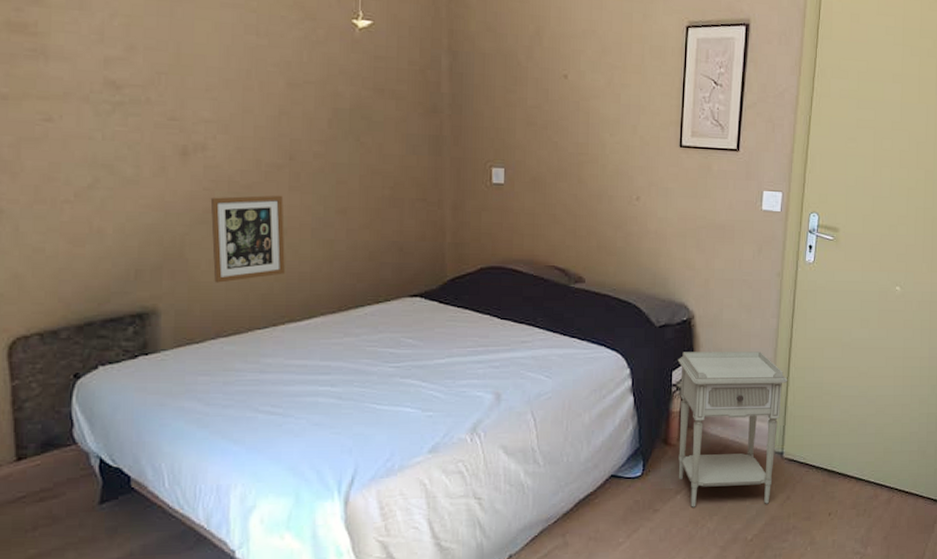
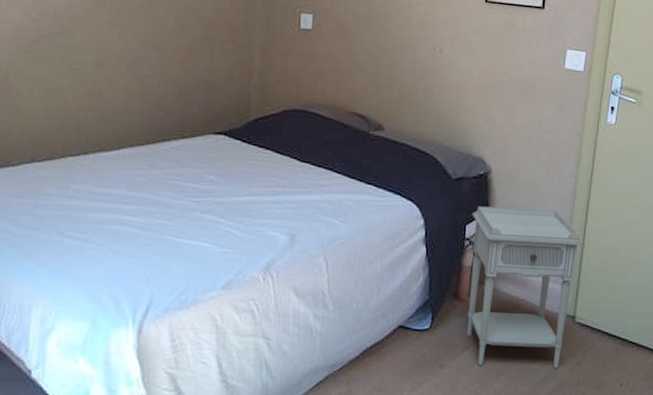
picture frame: present [210,195,285,283] -> none [34,28,104,110]

